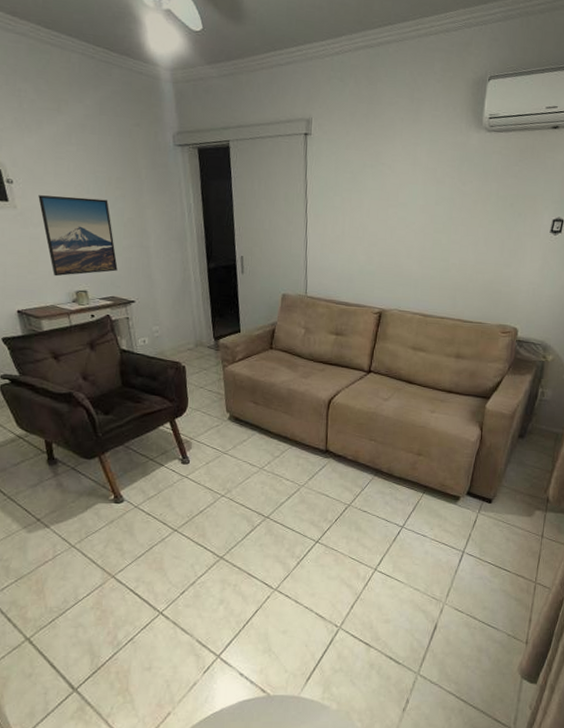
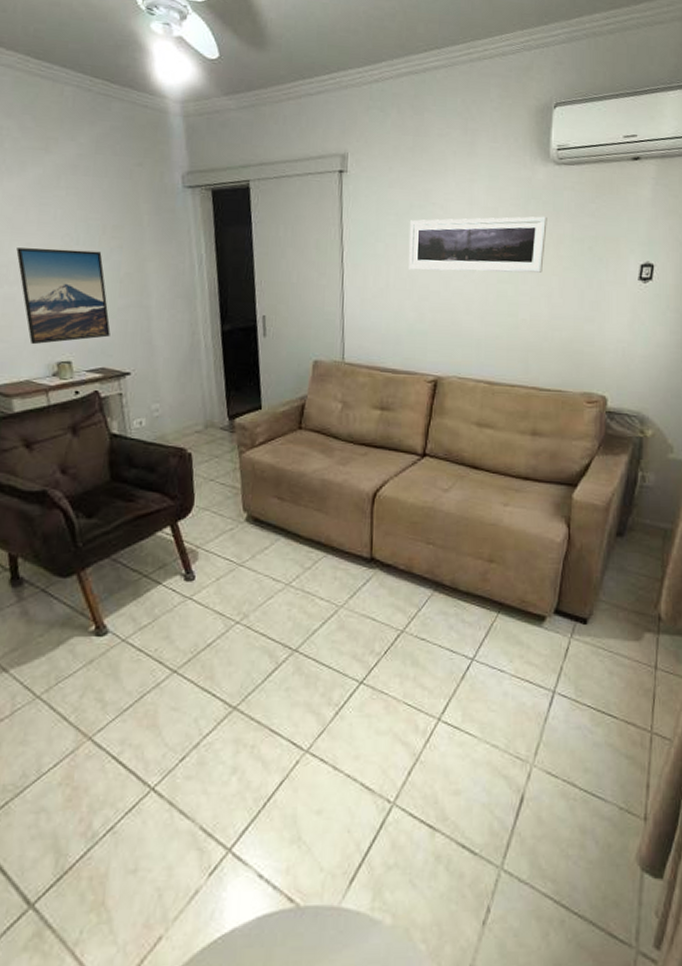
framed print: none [361,176,478,225] -> present [409,216,547,273]

